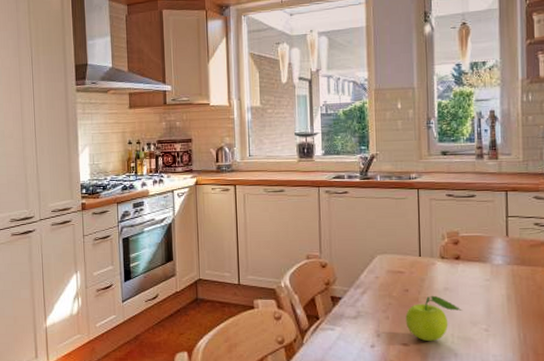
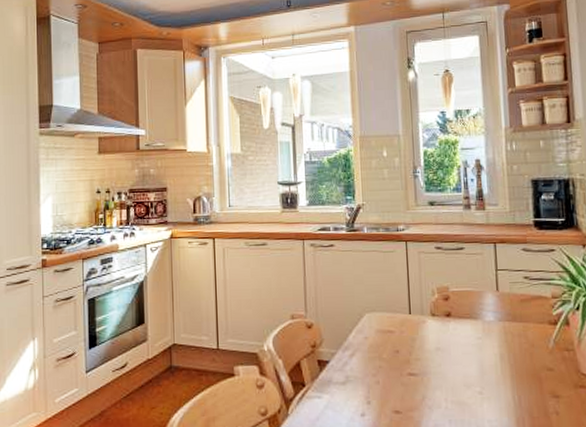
fruit: present [405,295,462,341] -> none [396,356,455,407]

